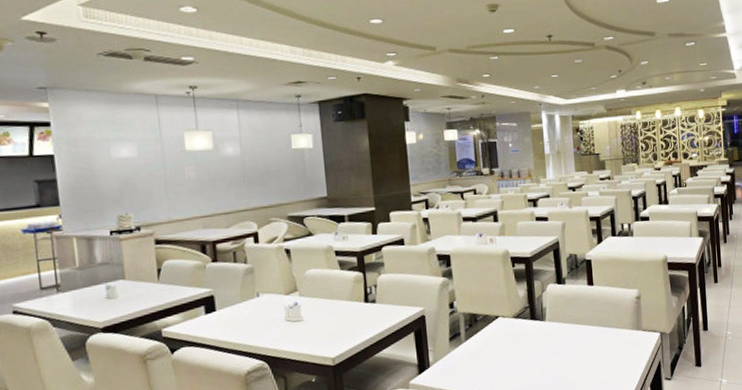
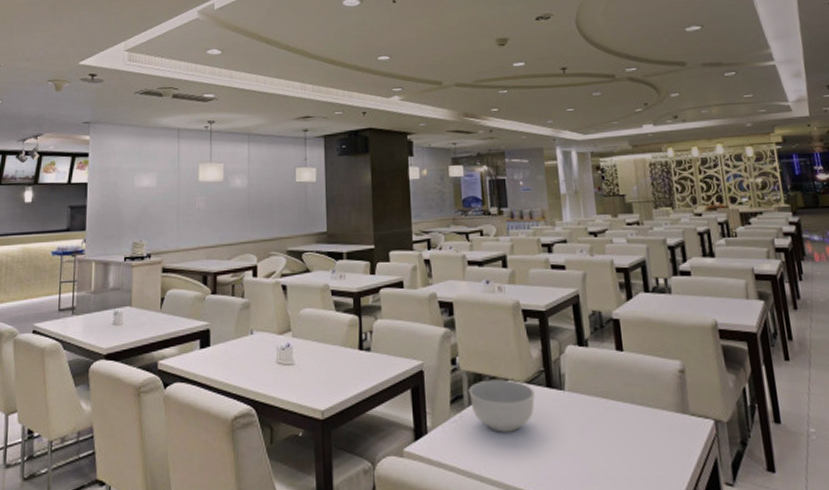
bowl: none [465,316,521,360] -> present [469,379,535,433]

